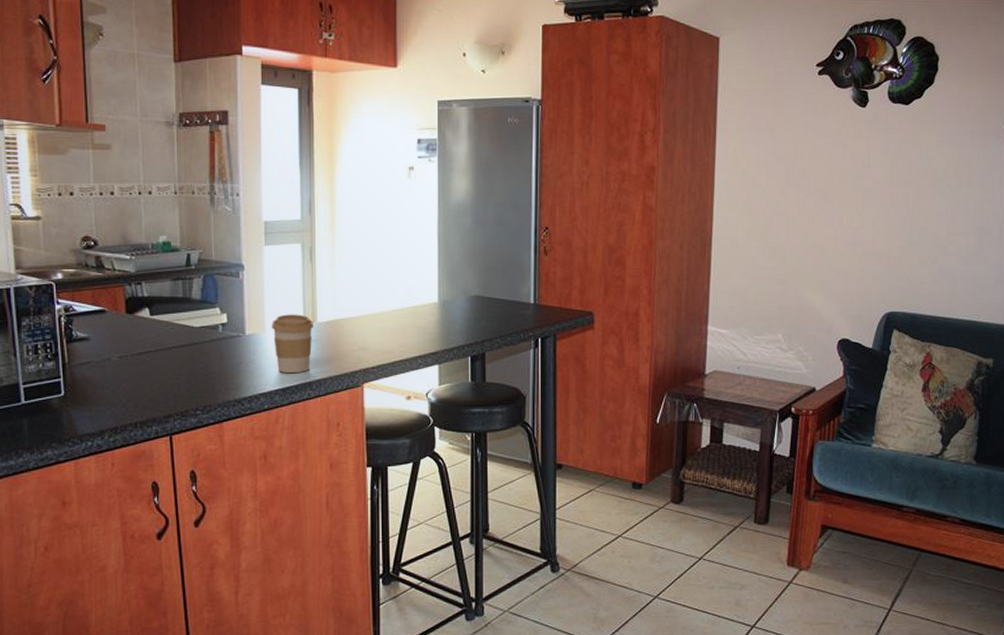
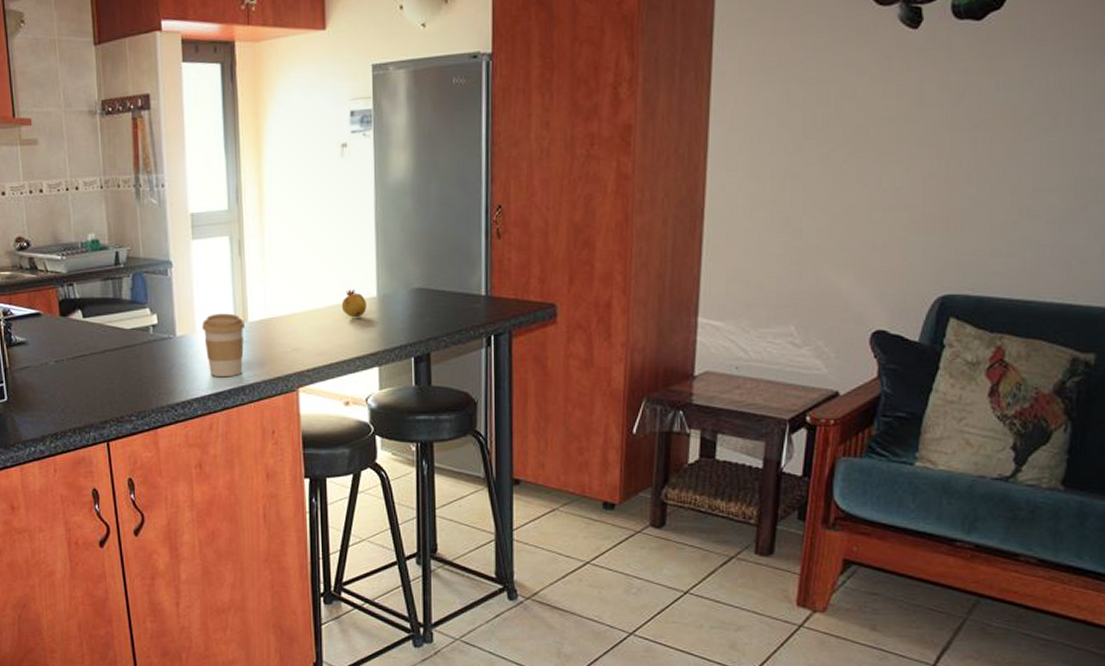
fruit: none [405,295,429,322] -> present [341,289,367,319]

